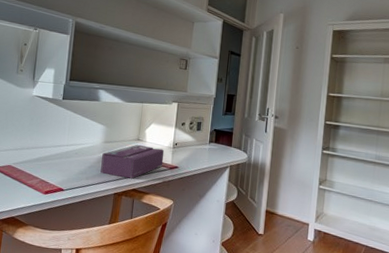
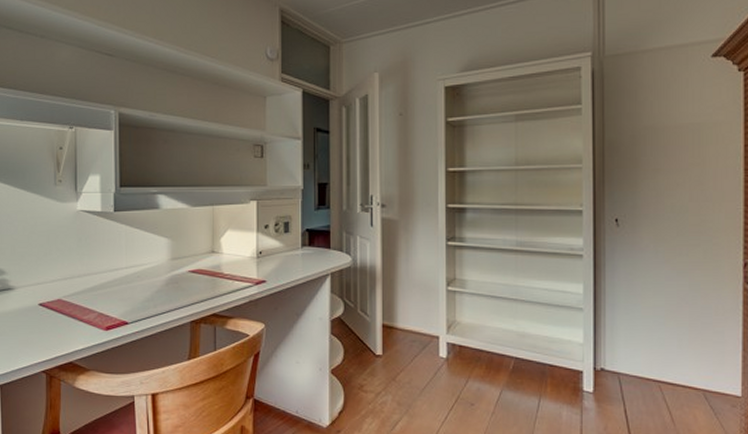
tissue box: present [100,144,165,179] -> none [170,258,247,301]

